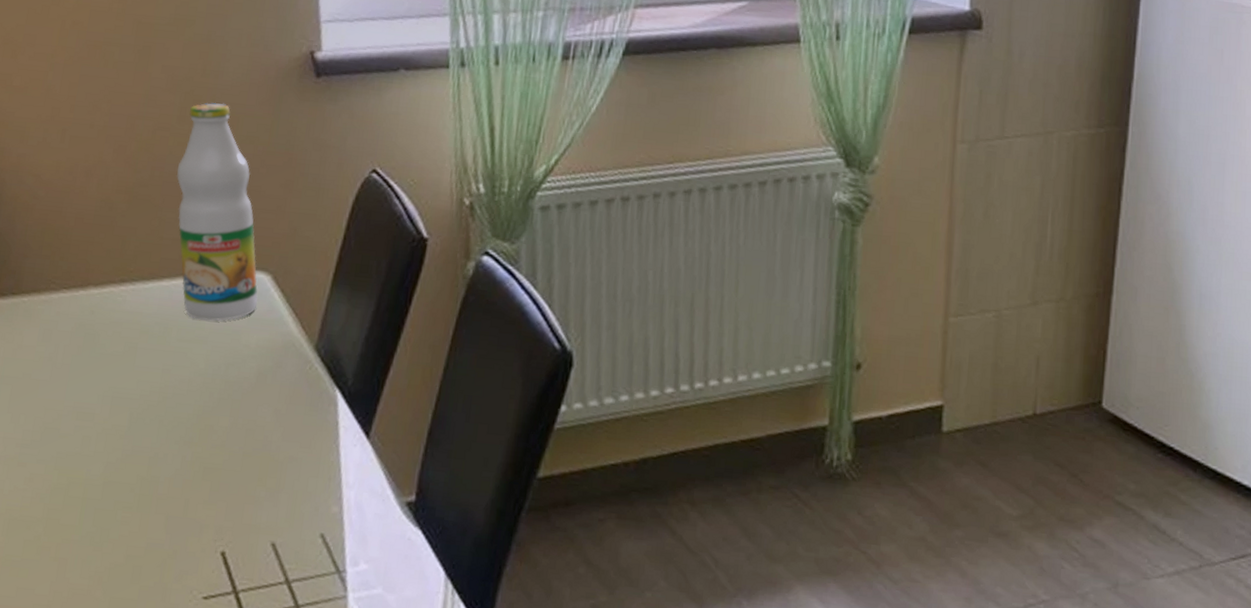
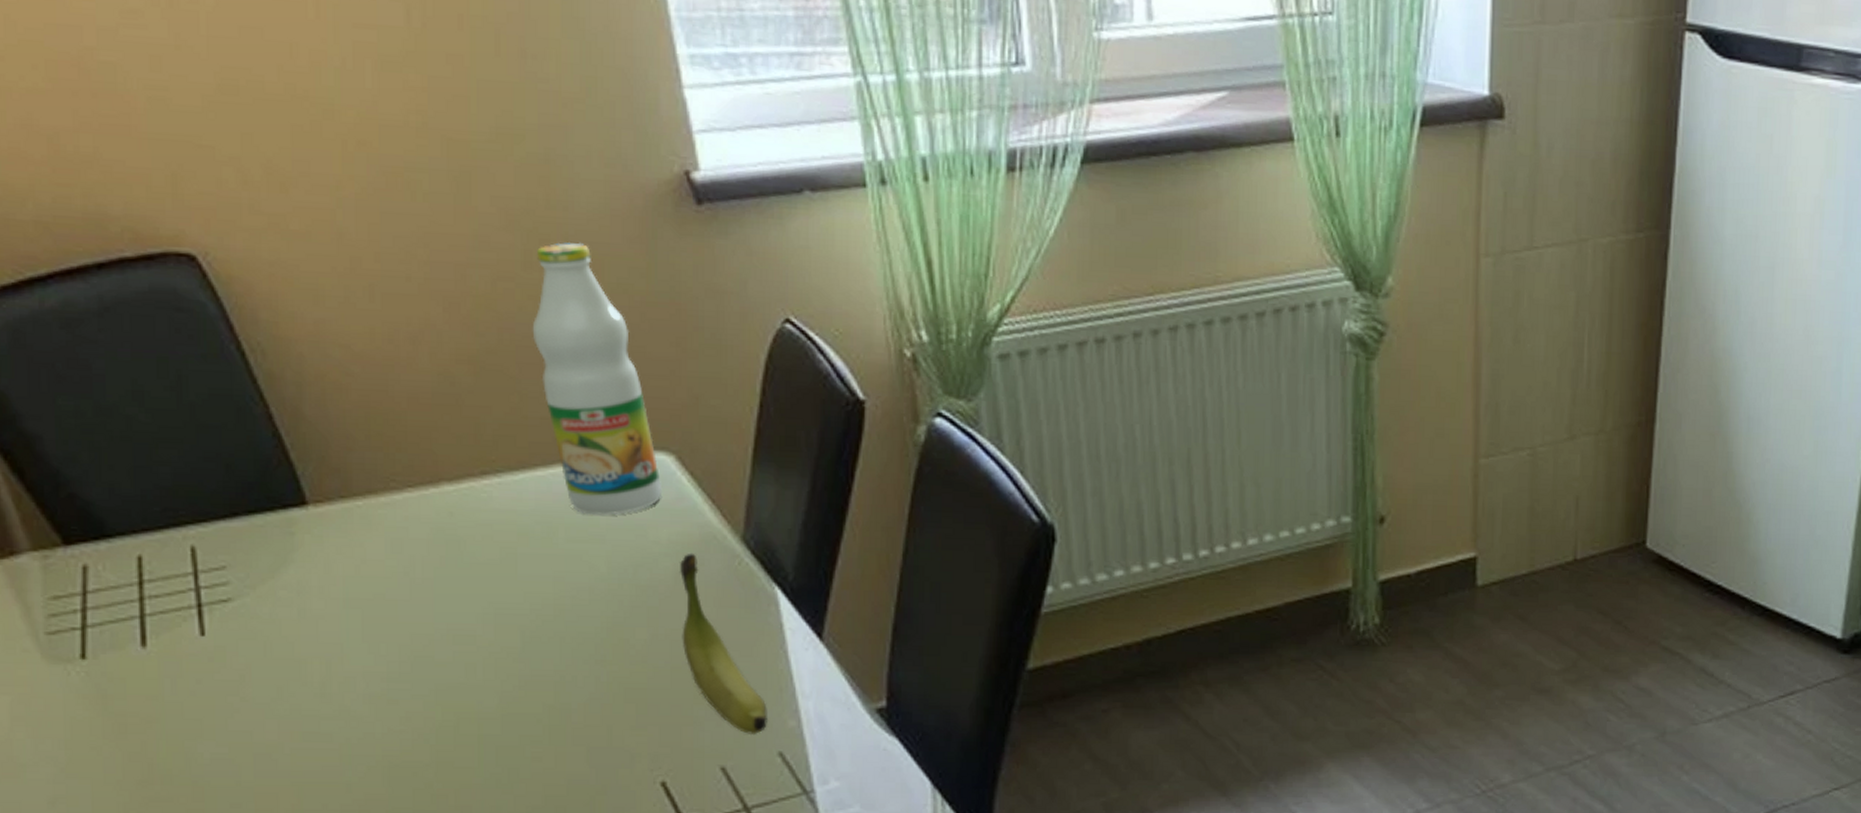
banana: none [255,356,316,517] -> present [679,552,767,736]

